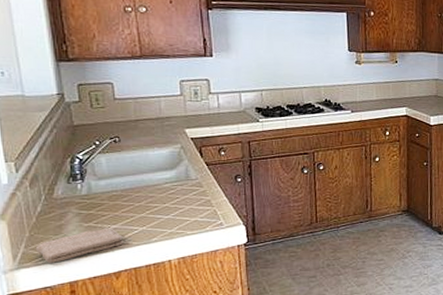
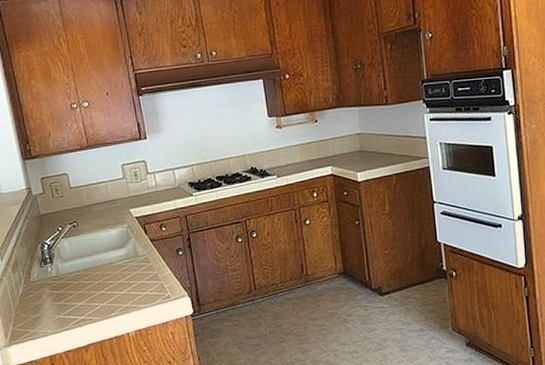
washcloth: present [35,228,124,263] -> none [21,305,89,339]

